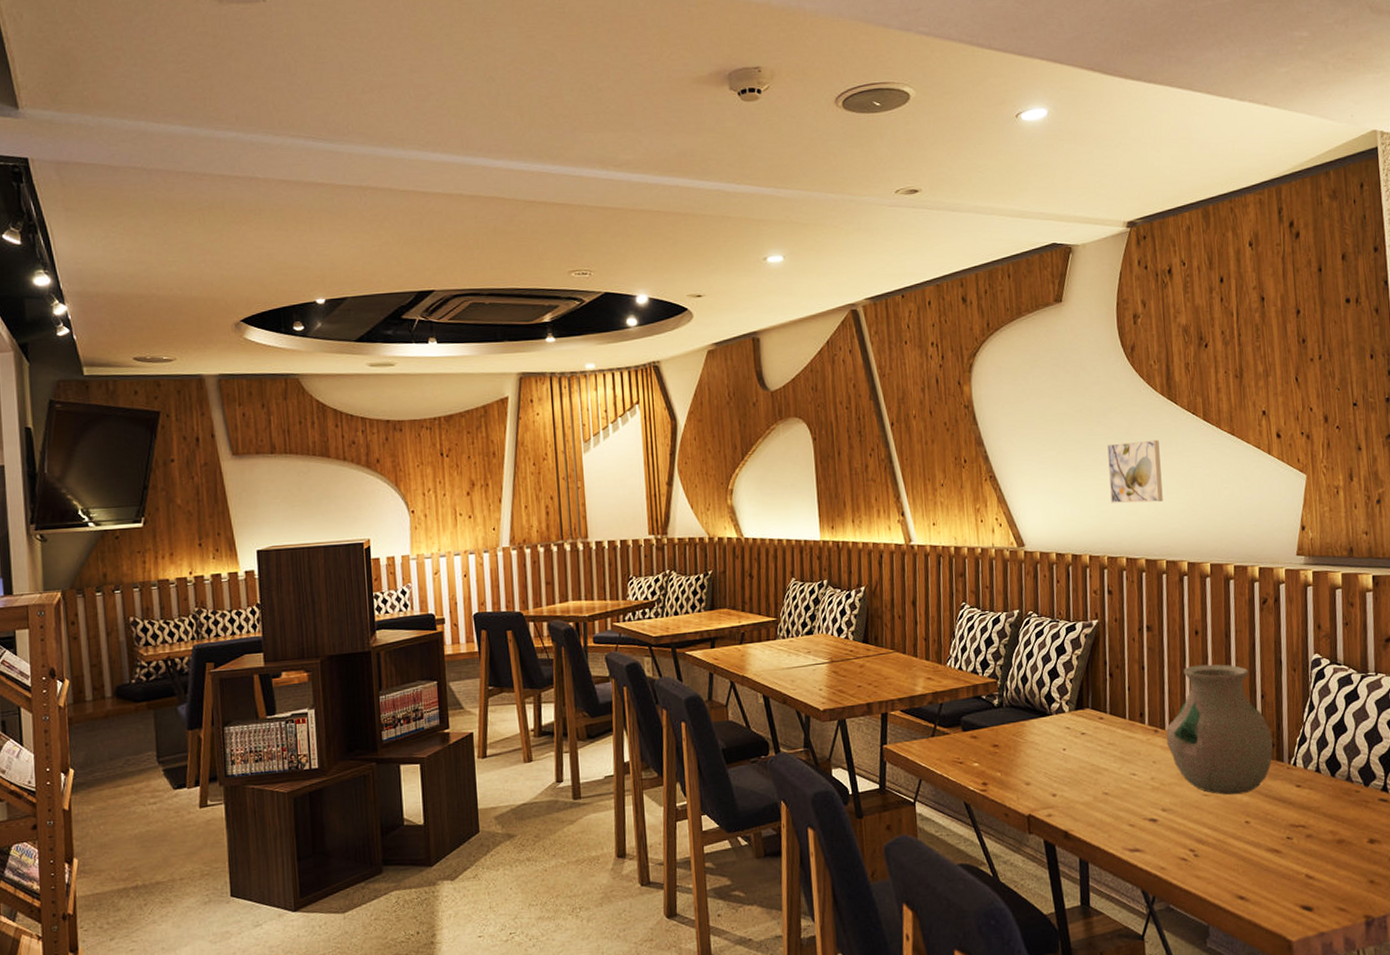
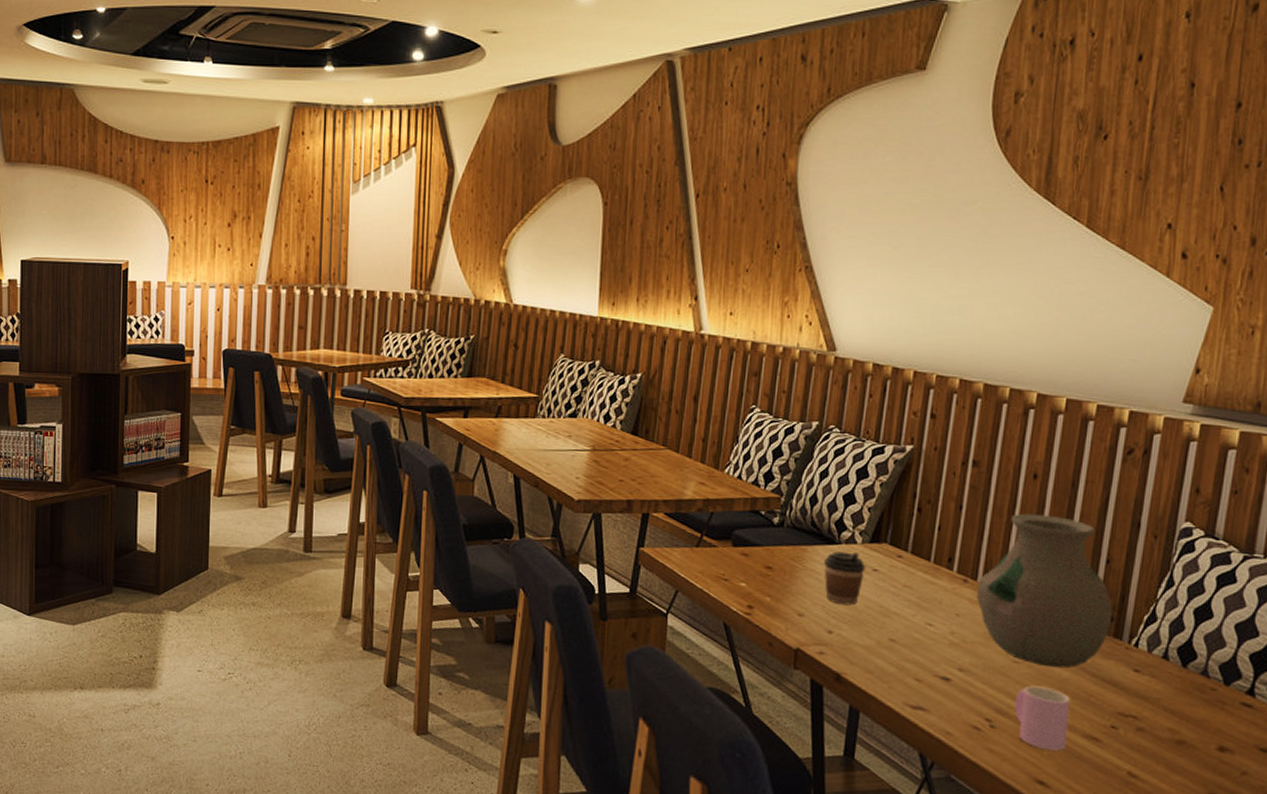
coffee cup: none [1040,720,1076,769] -> present [823,551,866,606]
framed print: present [1107,439,1163,503] -> none [951,244,1024,320]
cup: none [1210,813,1256,868] -> present [1014,686,1071,751]

